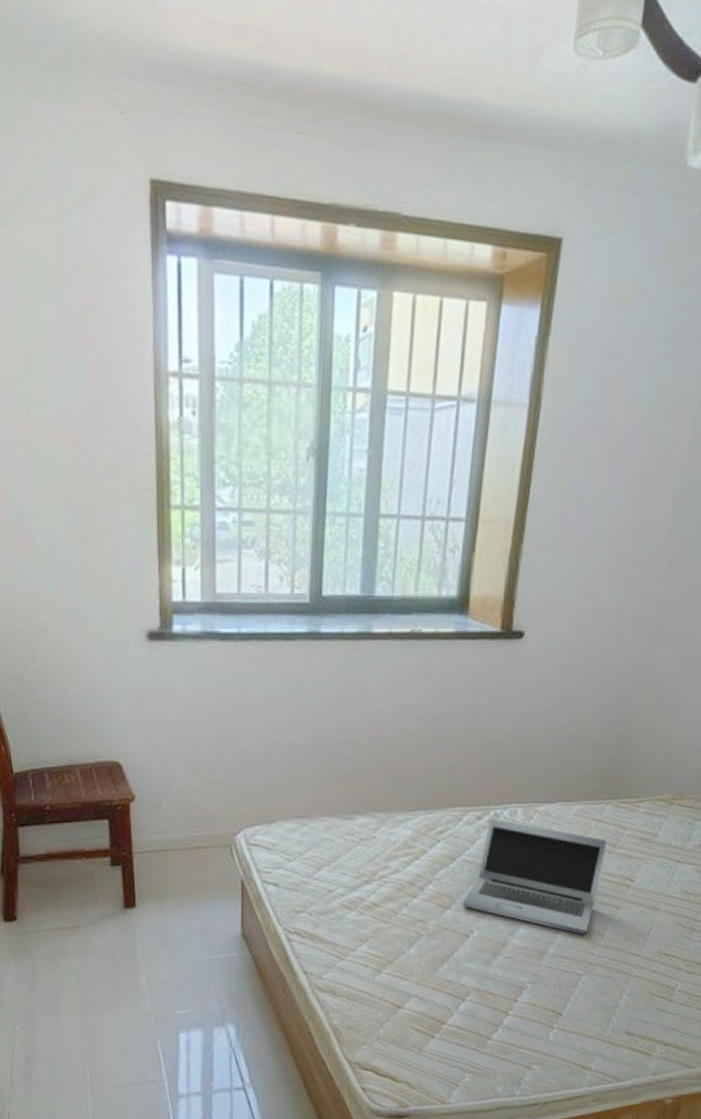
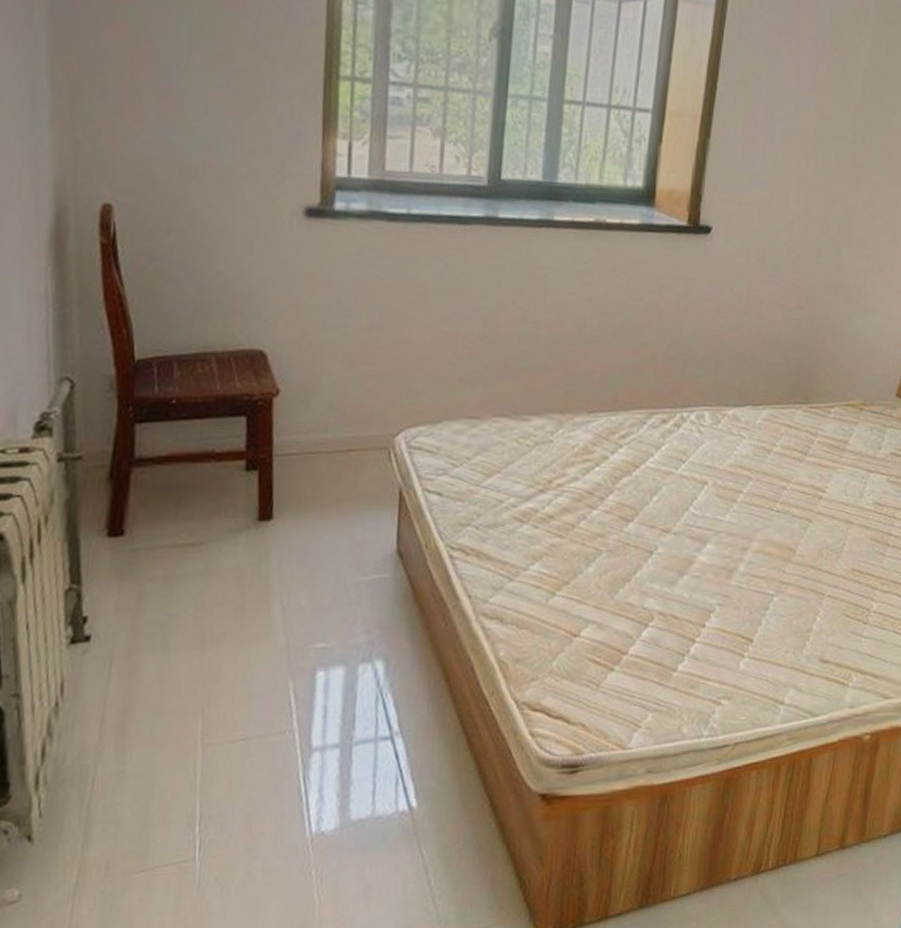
laptop: present [462,818,608,935] -> none [646,422,798,551]

